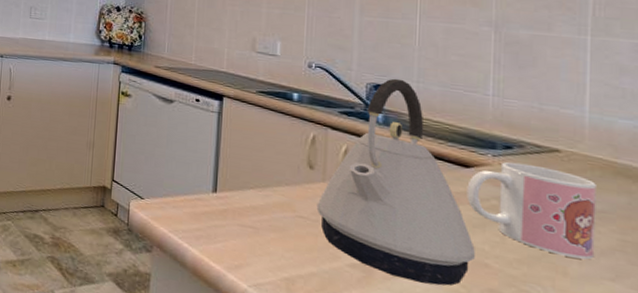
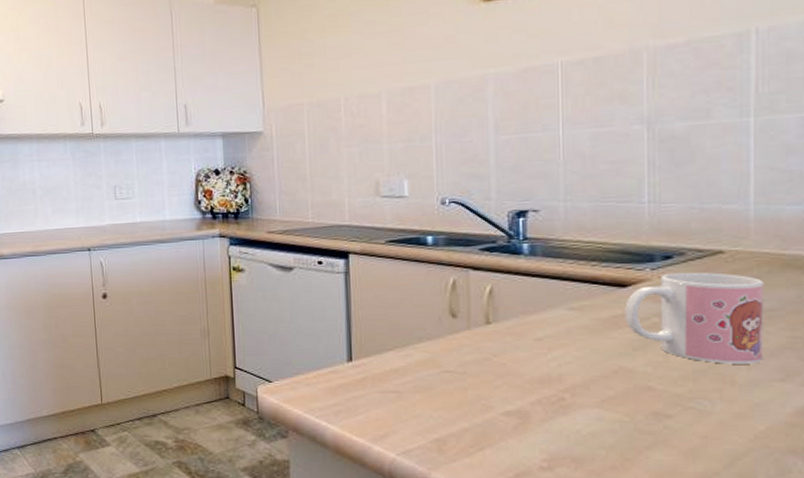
kettle: present [316,78,475,286] -> none [463,200,637,418]

